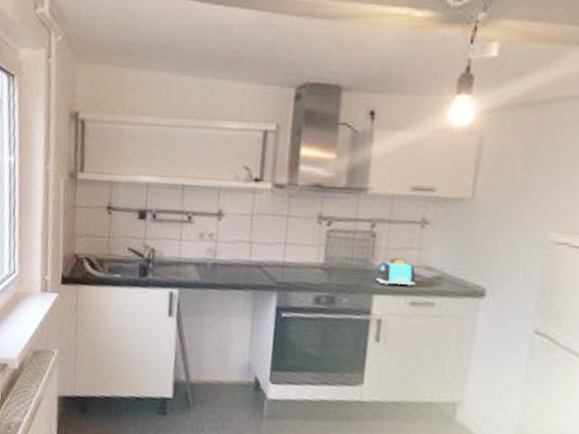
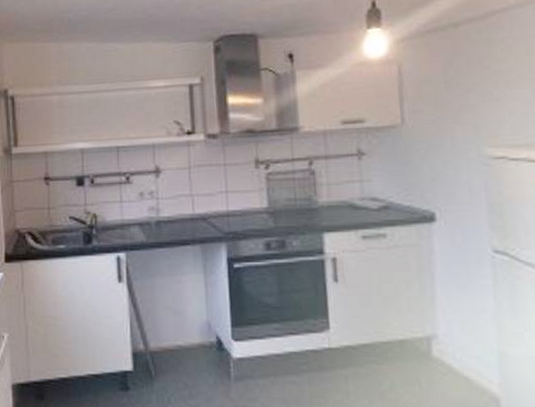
toaster: present [376,257,416,288] -> none [322,192,364,223]

